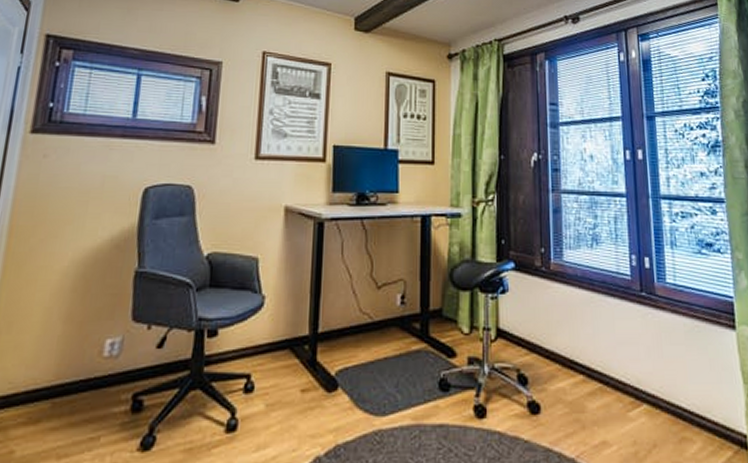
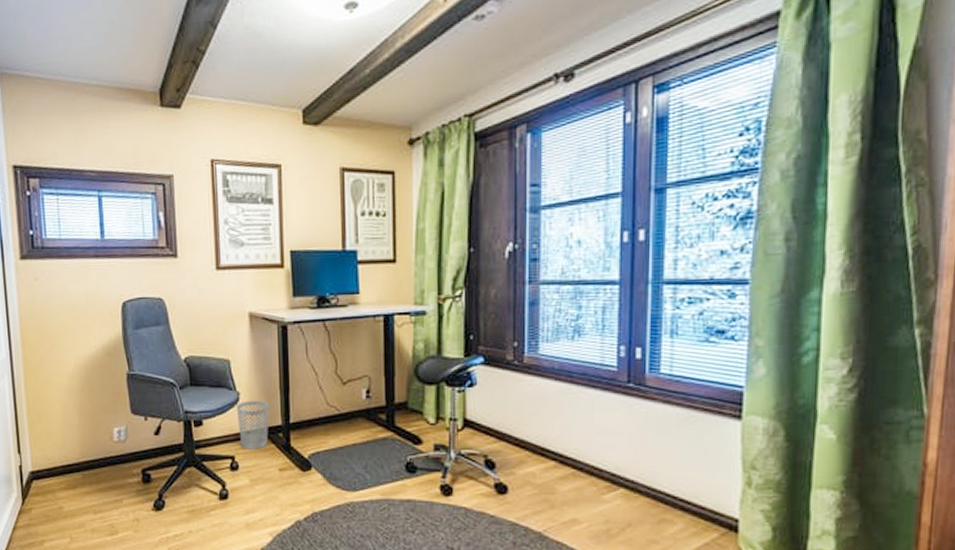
wastebasket: none [259,305,297,365] -> present [236,400,269,449]

